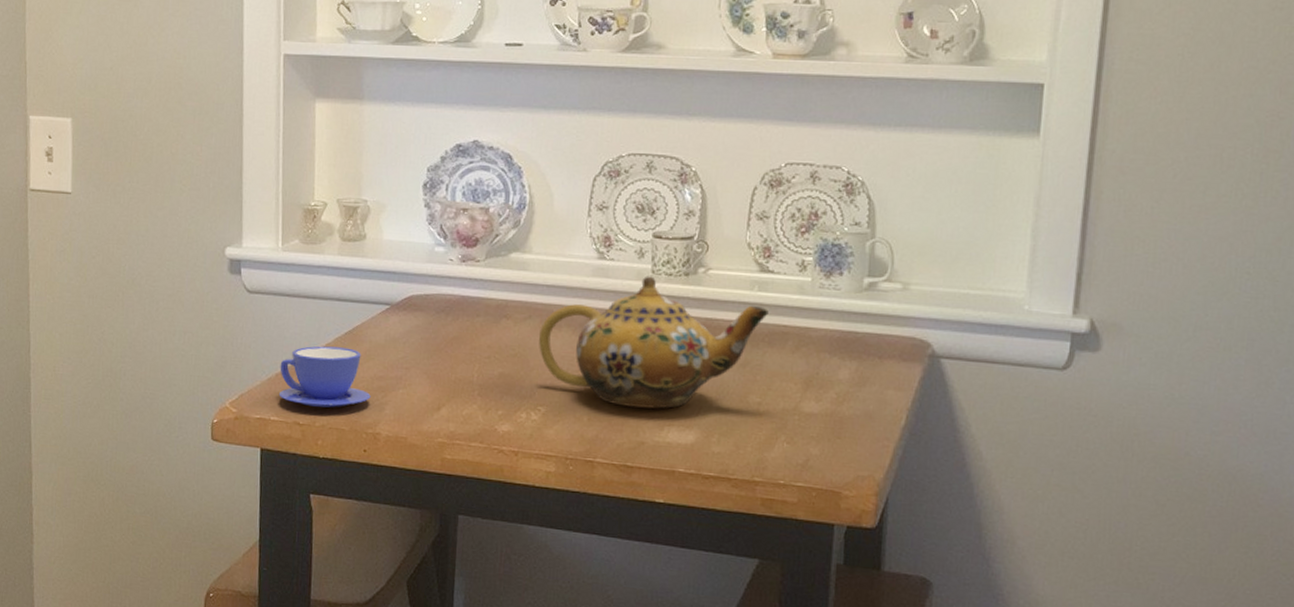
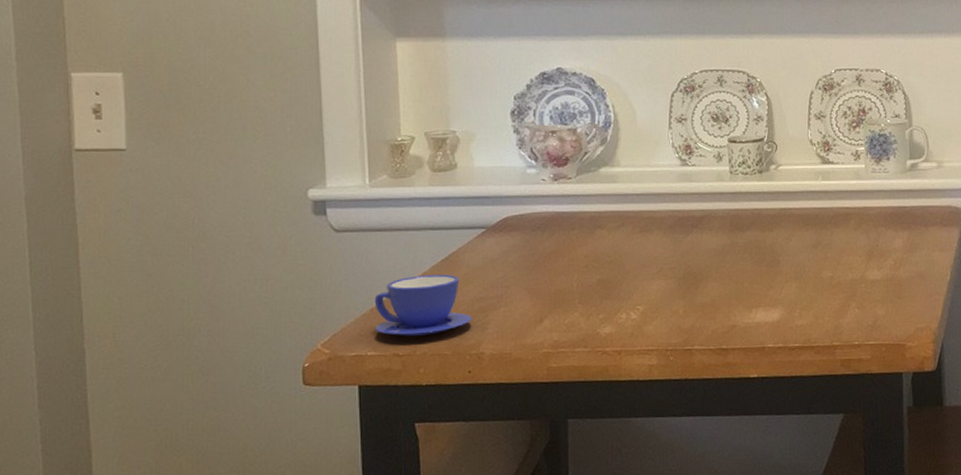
teapot: present [538,276,769,409] -> none [632,176,832,296]

